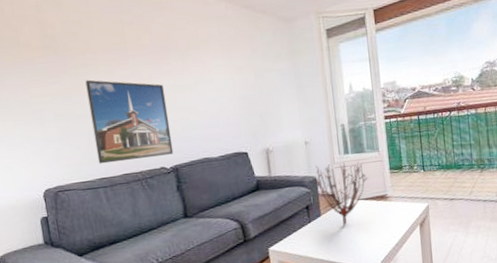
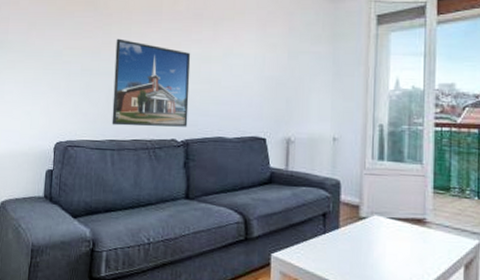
plant: present [313,162,368,226] -> none [336,168,404,247]

